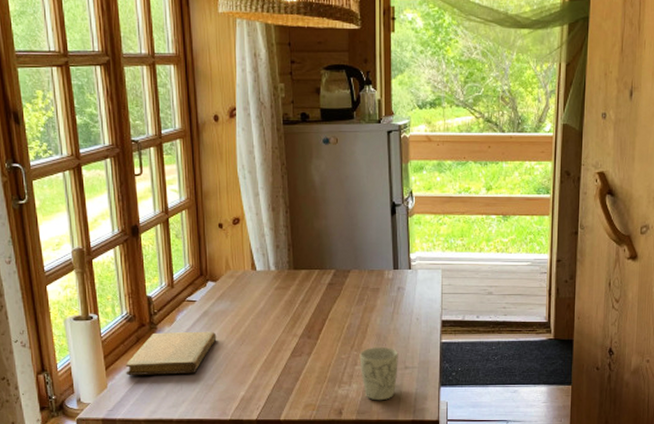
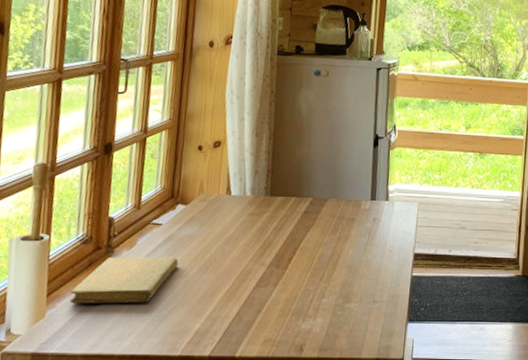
mug: present [359,347,398,401] -> none [327,279,368,337]

